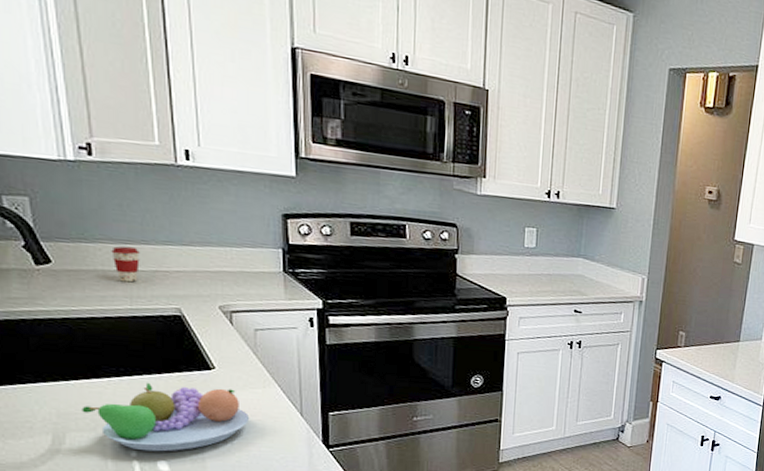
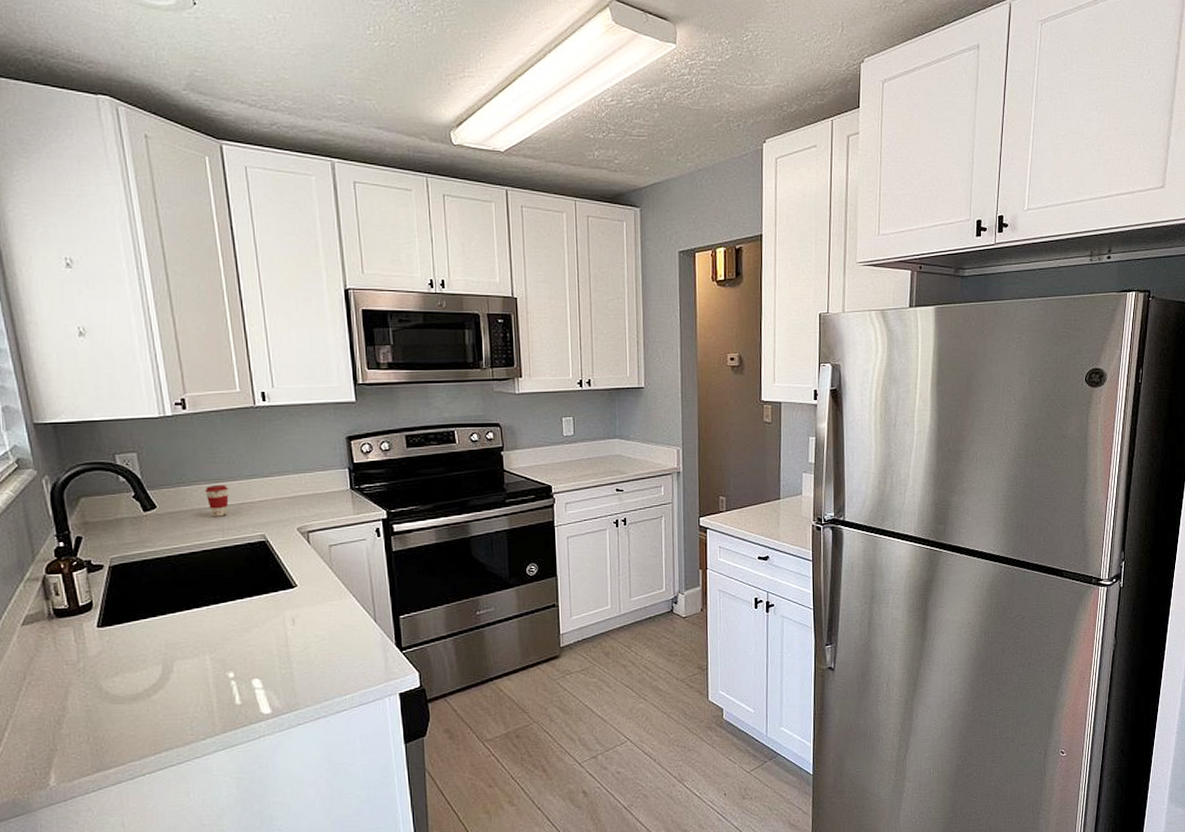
fruit bowl: present [82,382,250,452] -> none [186,604,330,672]

